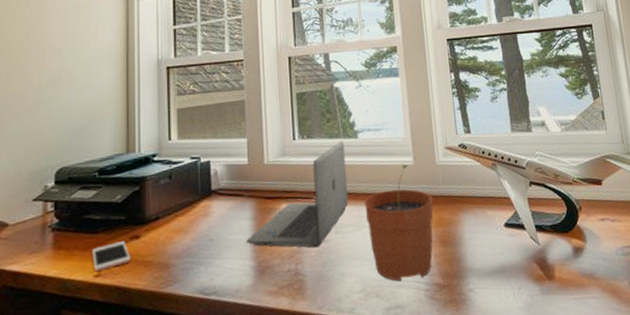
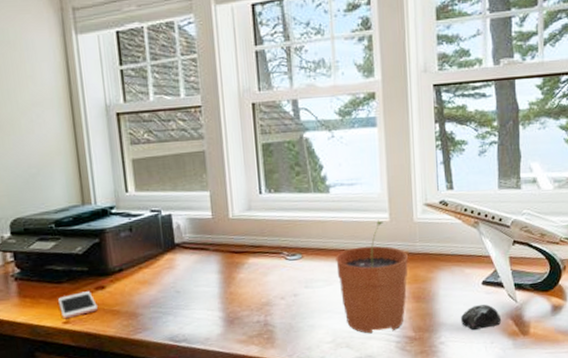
laptop: present [246,141,349,248] -> none [214,196,319,301]
computer mouse: none [486,247,526,275] -> present [460,304,501,330]

